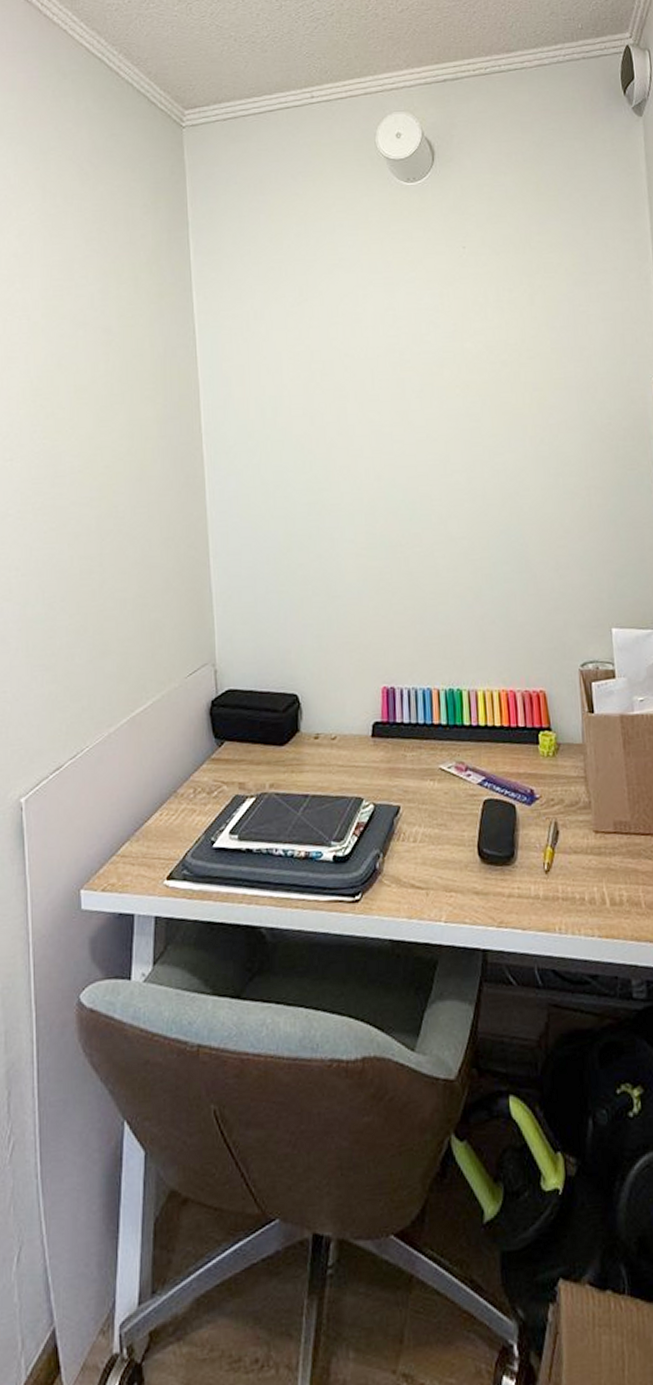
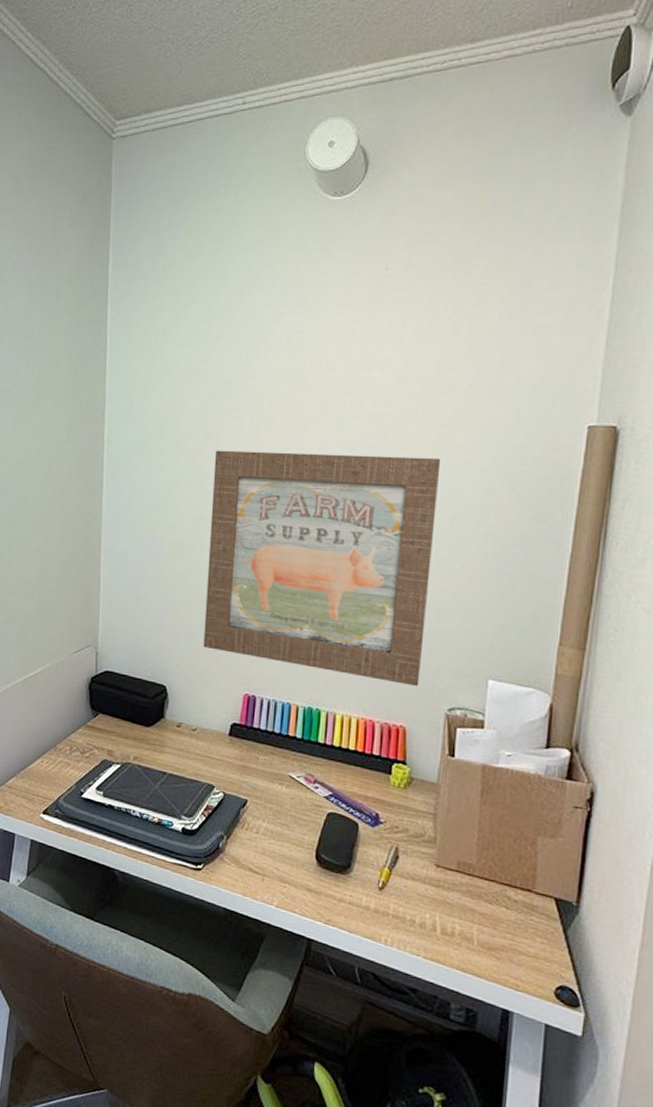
wall art: none [322,419,551,648] -> present [203,450,441,687]

